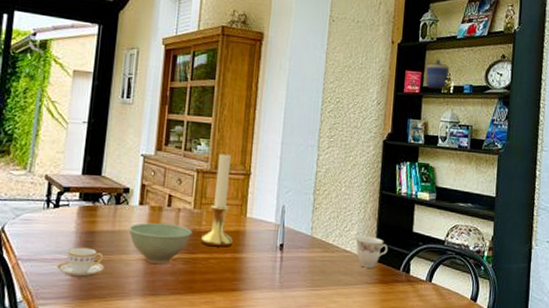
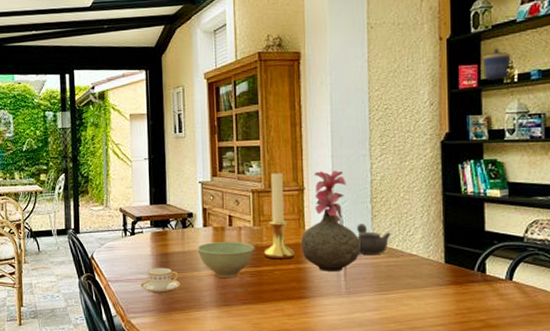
vase: none [240,157,299,264] -> present [301,170,361,271]
teapot: none [296,215,329,248] -> present [356,224,391,254]
teacup: present [355,236,389,268] -> none [421,239,459,270]

